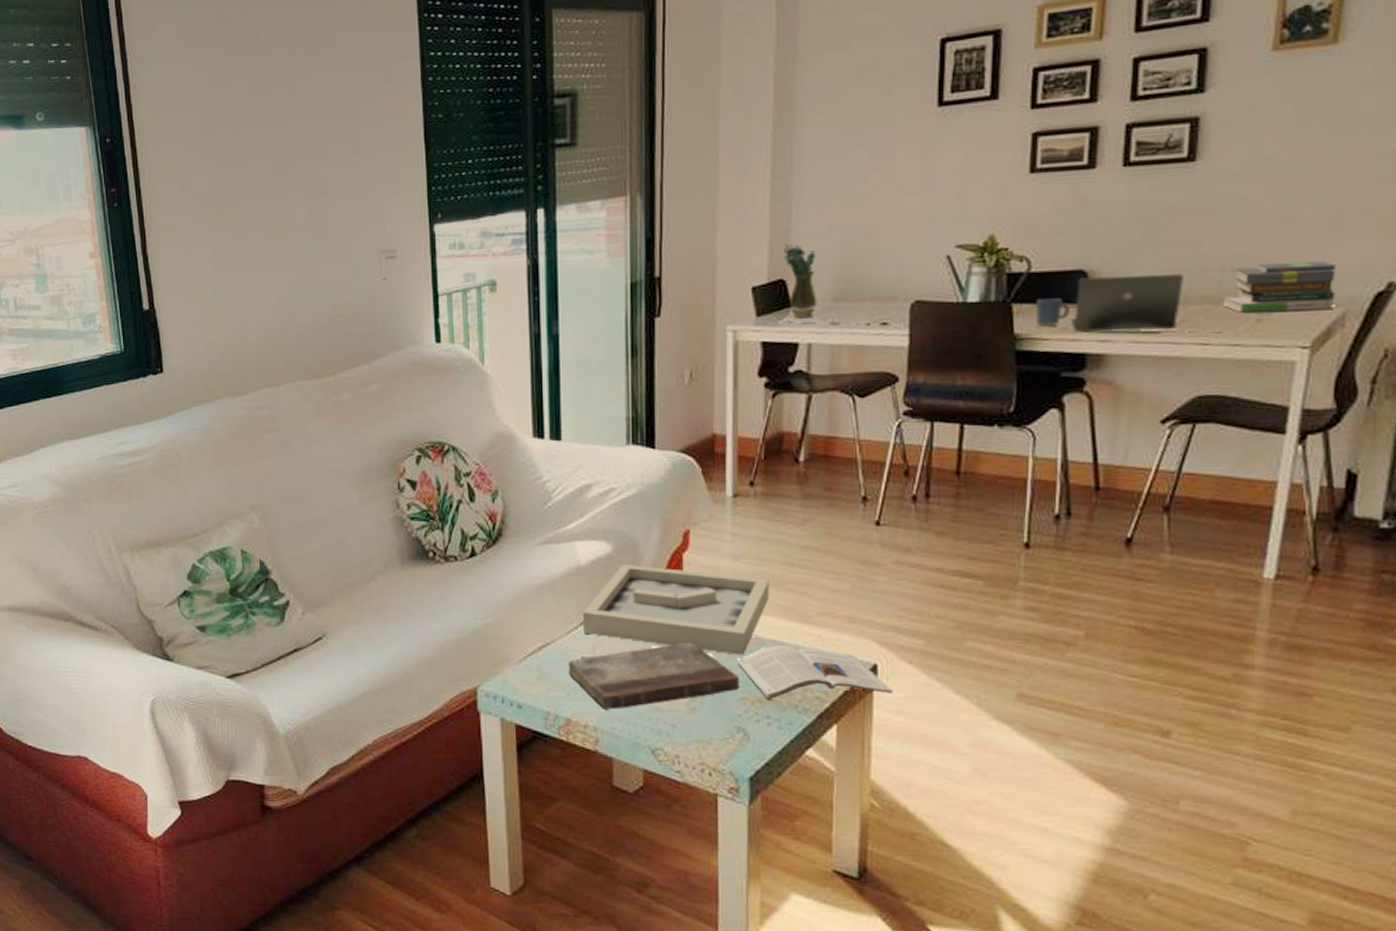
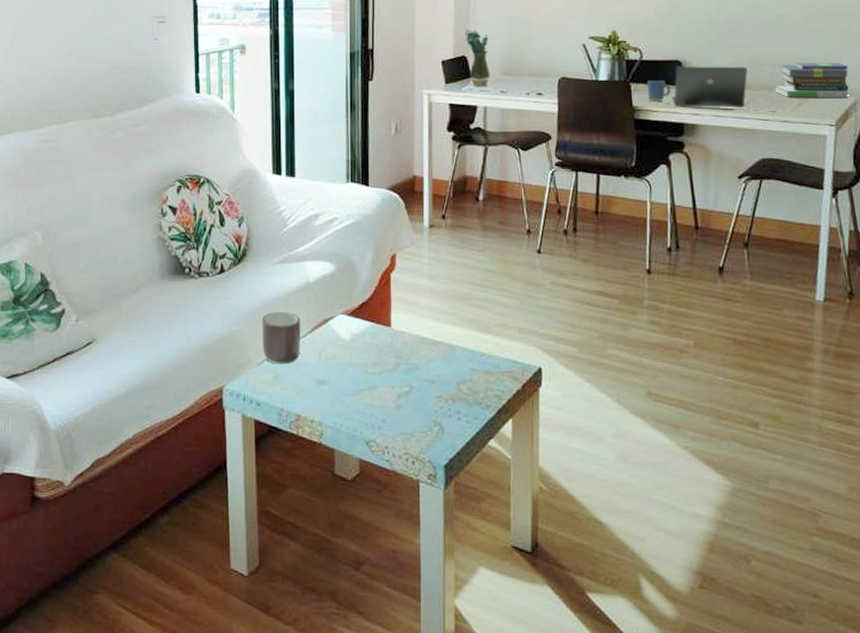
mug: none [522,601,570,662] -> present [261,312,301,365]
book: present [568,642,739,710] -> none [298,348,436,407]
decorative tray: present [582,564,770,655] -> none [310,281,459,360]
magazine: present [736,644,894,701] -> none [432,350,555,398]

